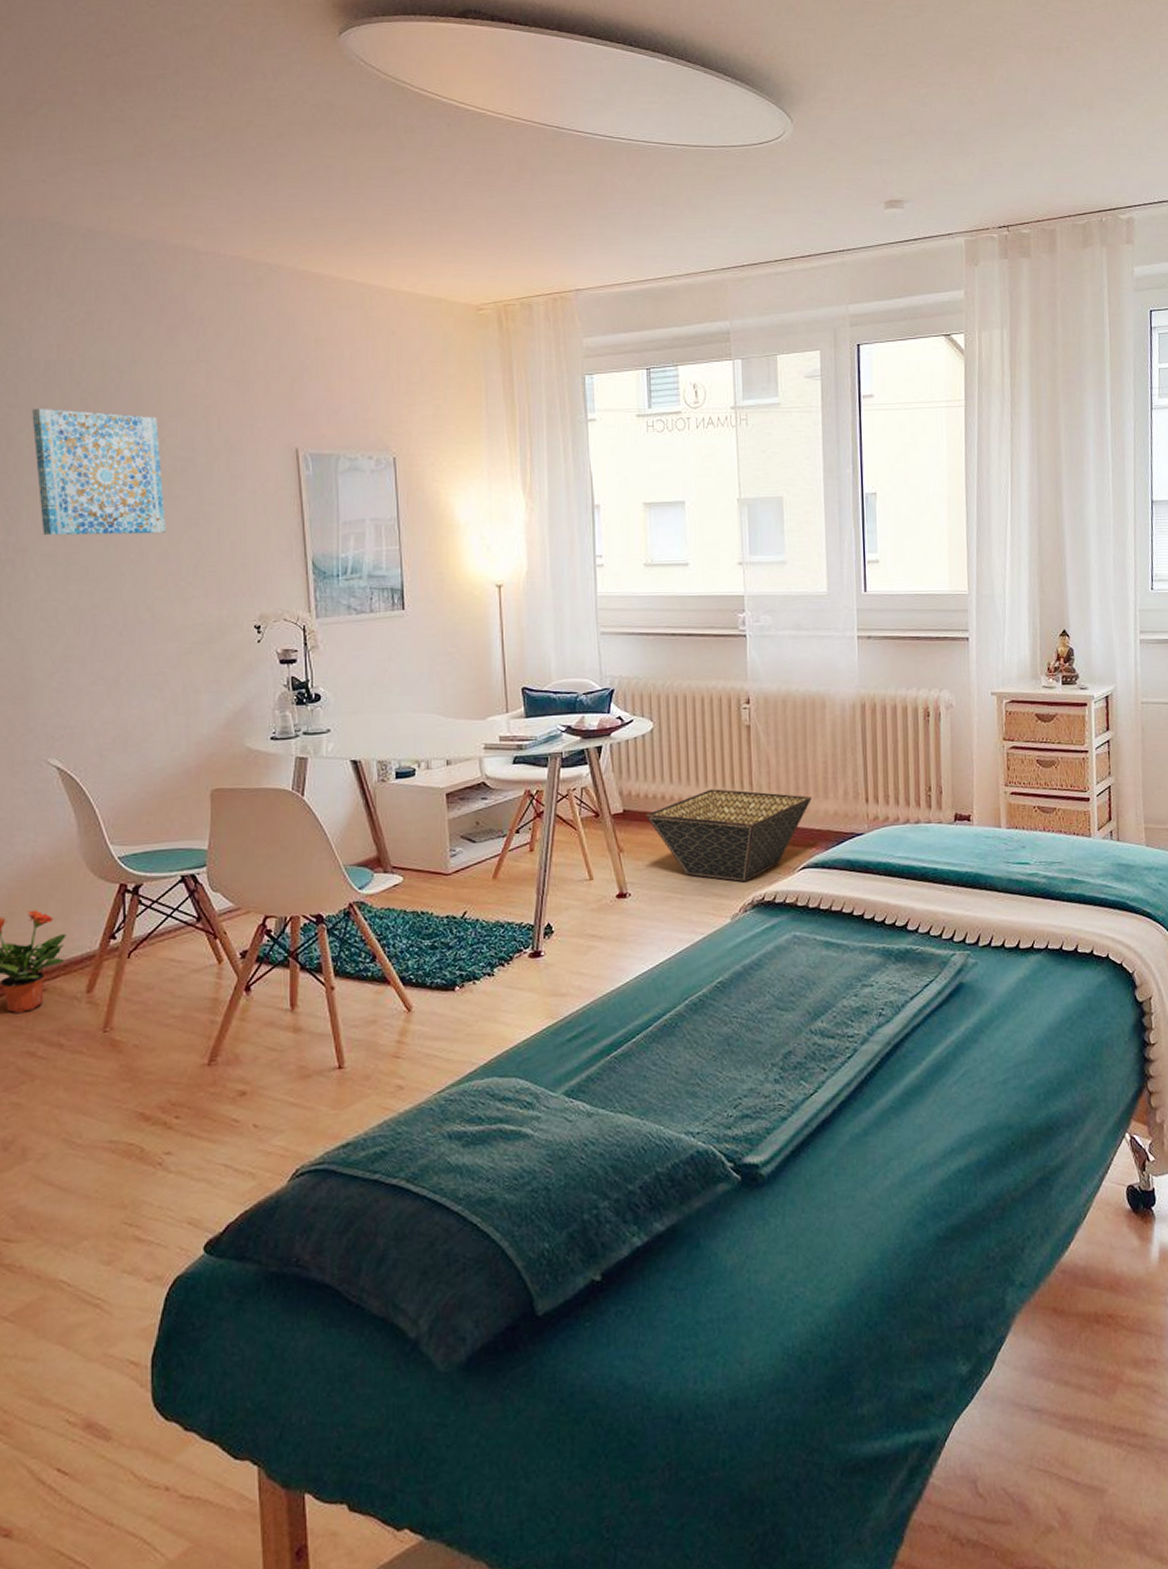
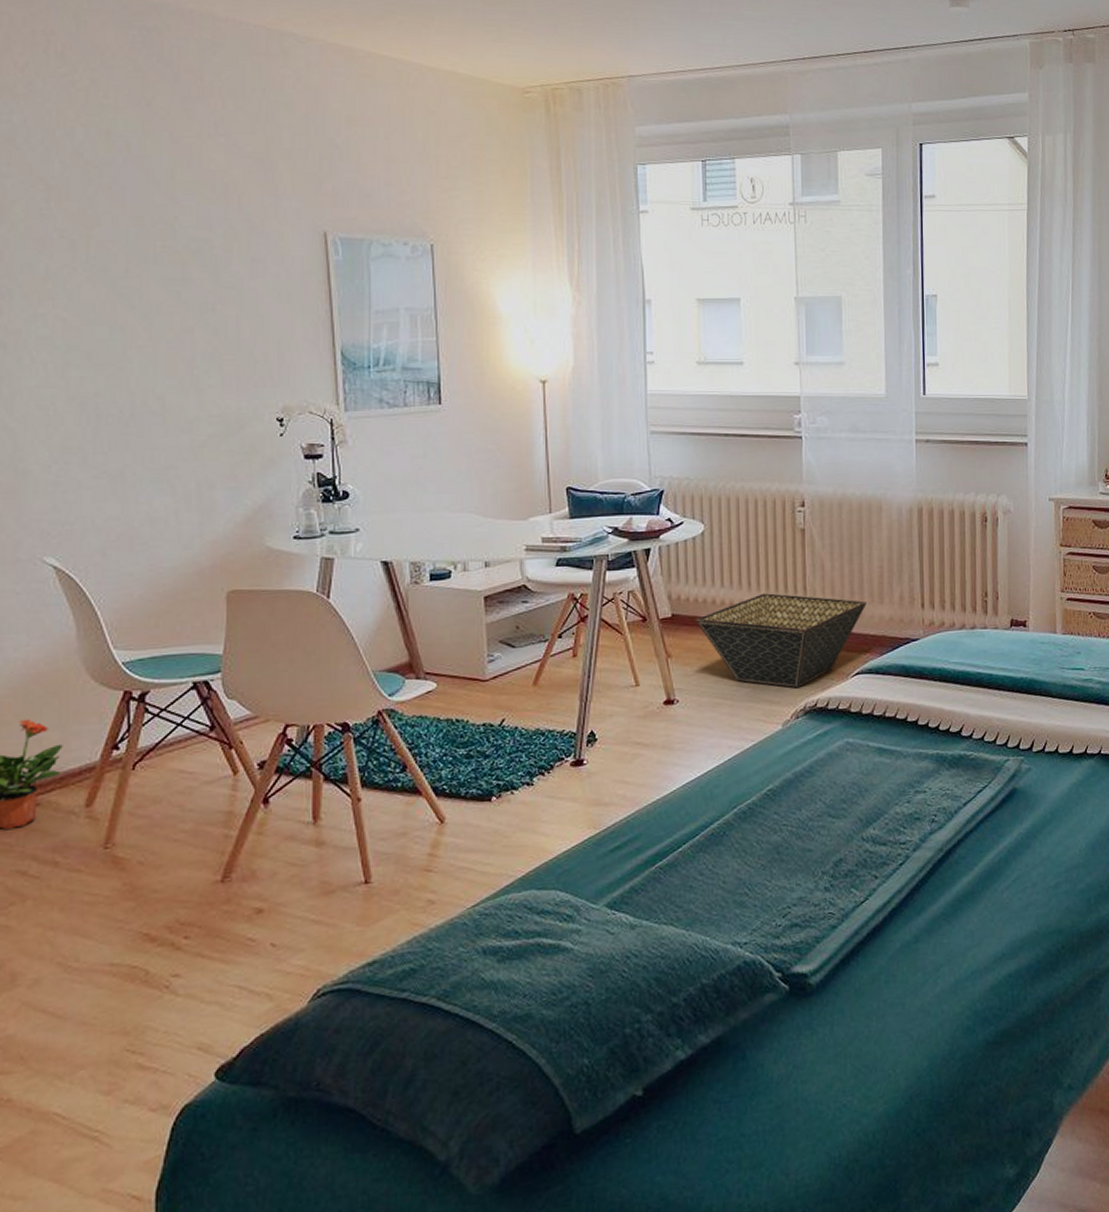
wall art: present [32,408,166,536] -> none [27,179,179,319]

